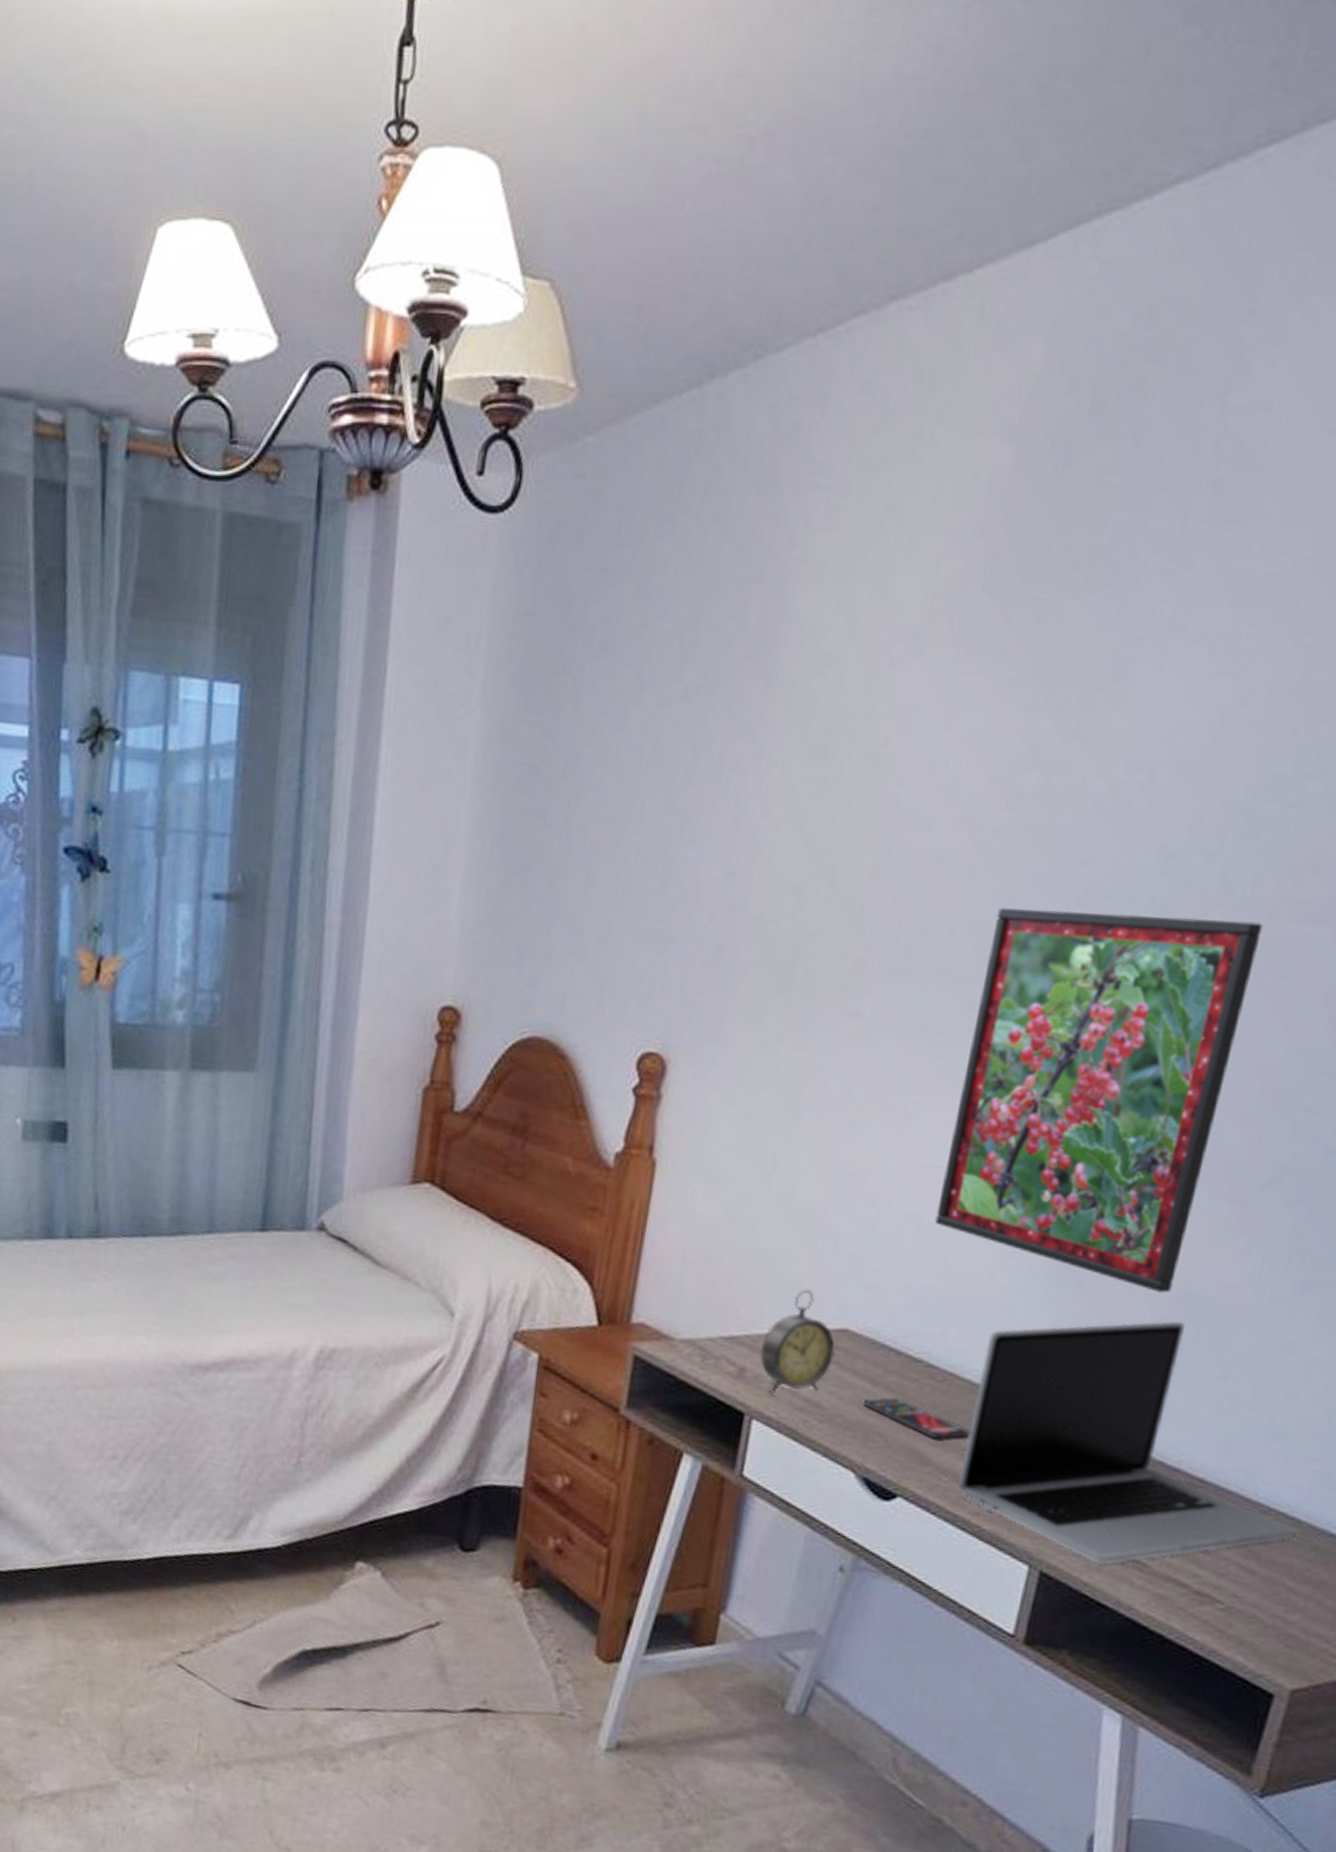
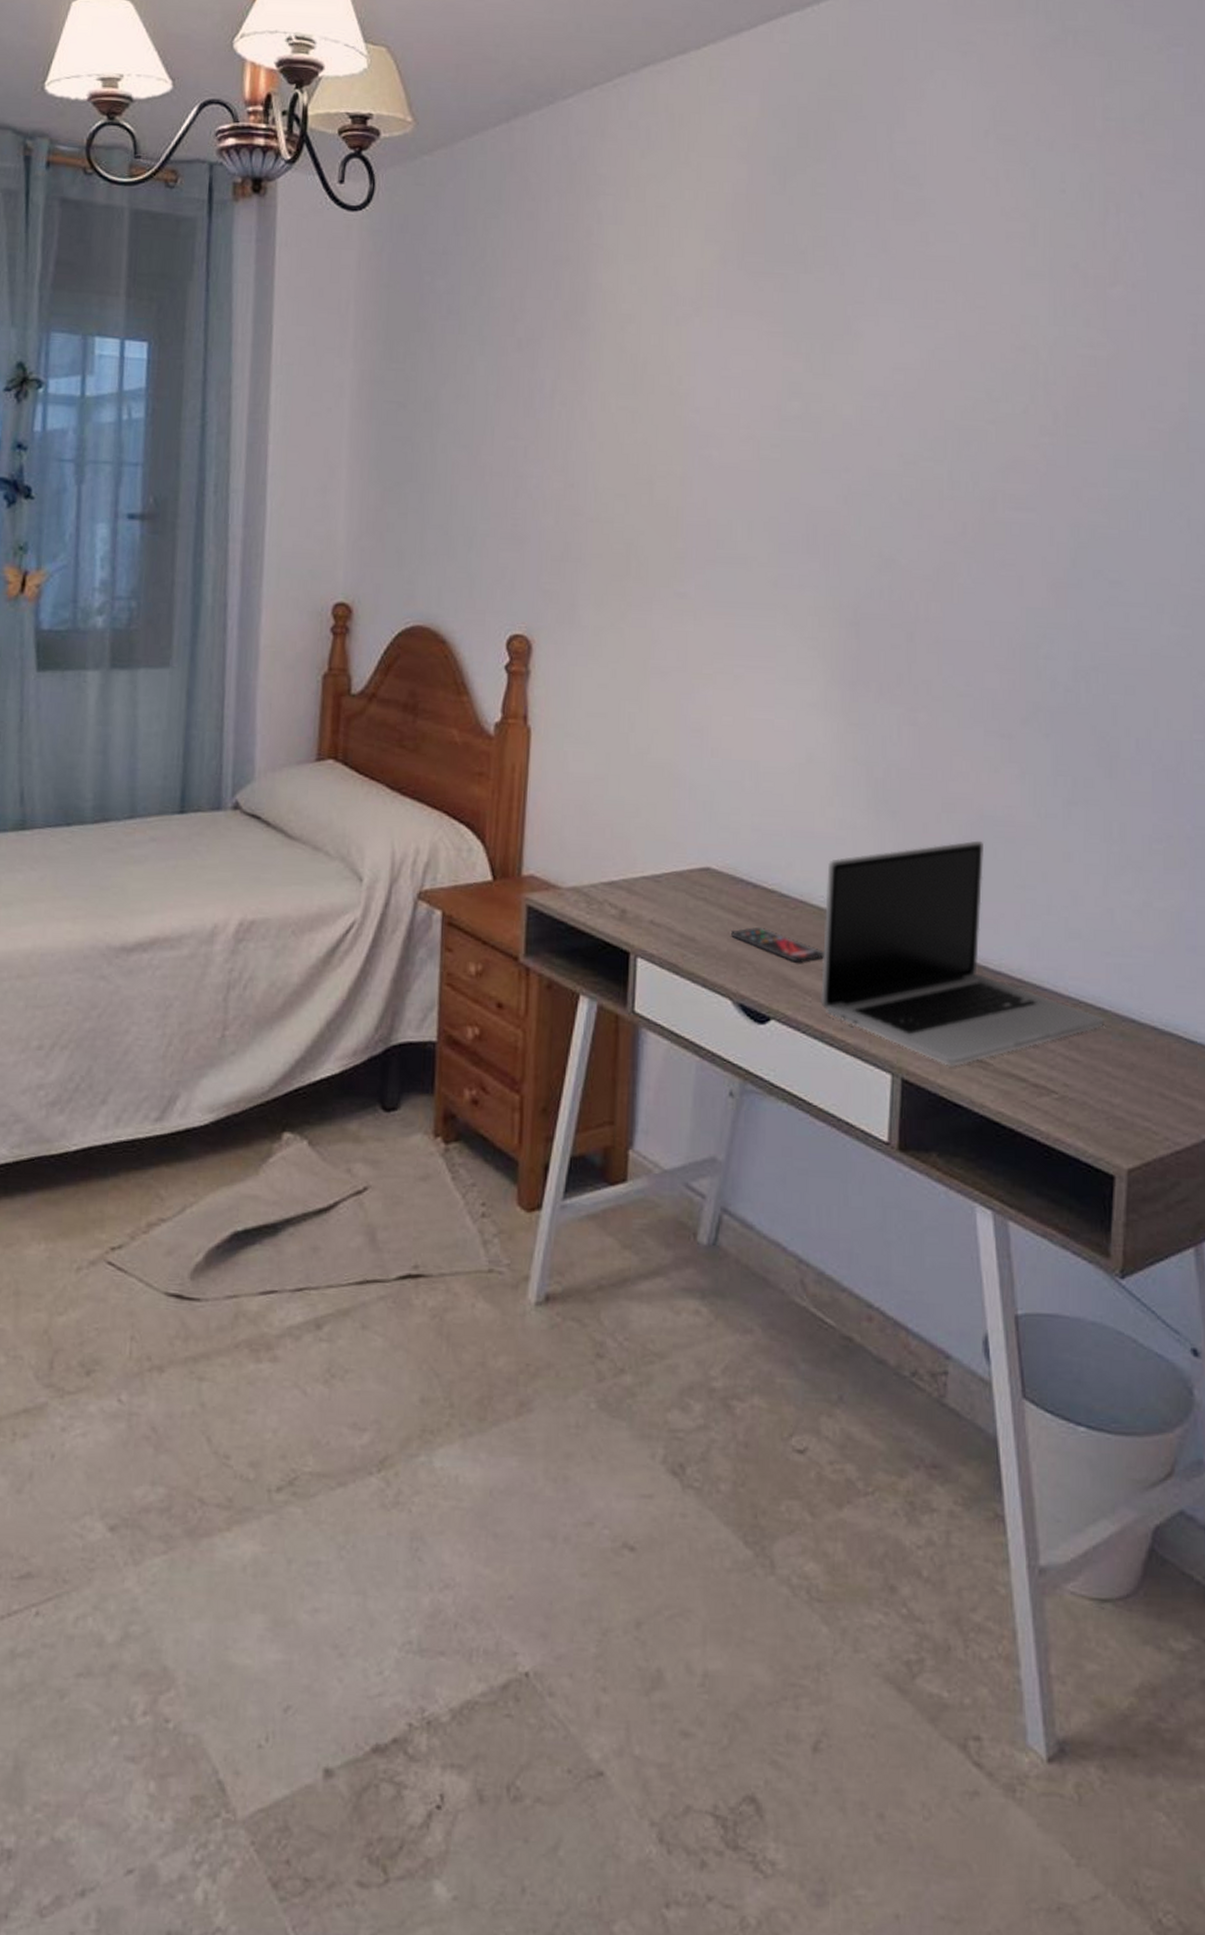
alarm clock: present [759,1289,835,1395] -> none [636,834,701,933]
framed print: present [935,908,1263,1293] -> none [770,506,986,817]

